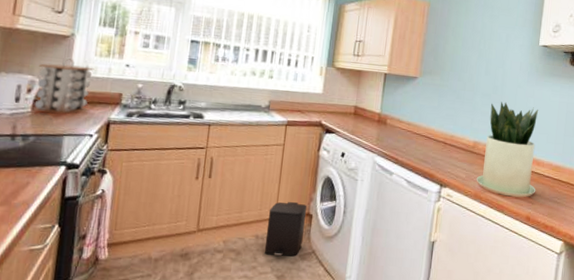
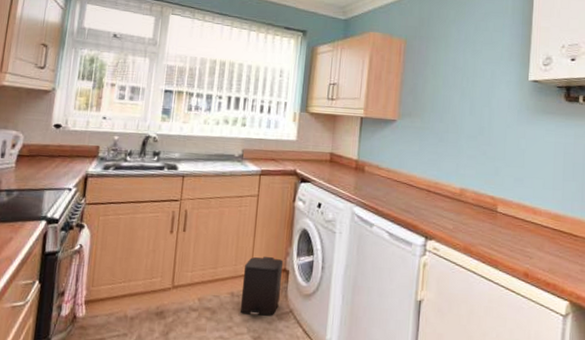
spice rack: present [33,57,95,114] -> none [17,112,74,169]
planter: present [476,101,539,198] -> none [465,144,534,251]

